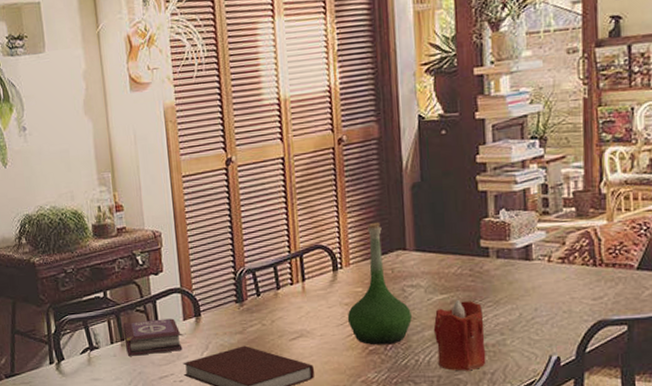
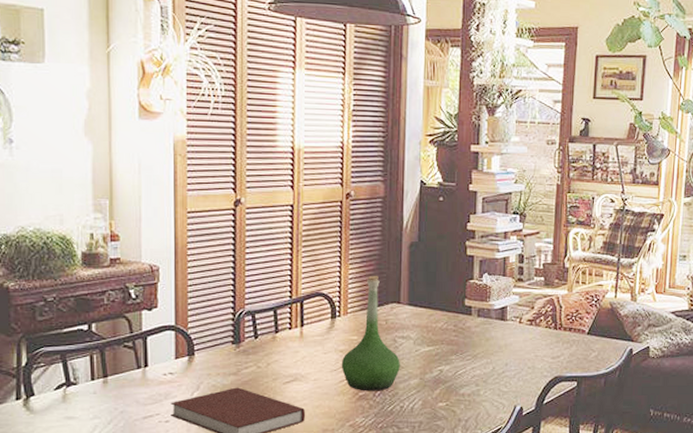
book: present [122,318,183,356] -> none [106,356,172,394]
candle: present [433,299,486,371] -> none [418,351,463,418]

